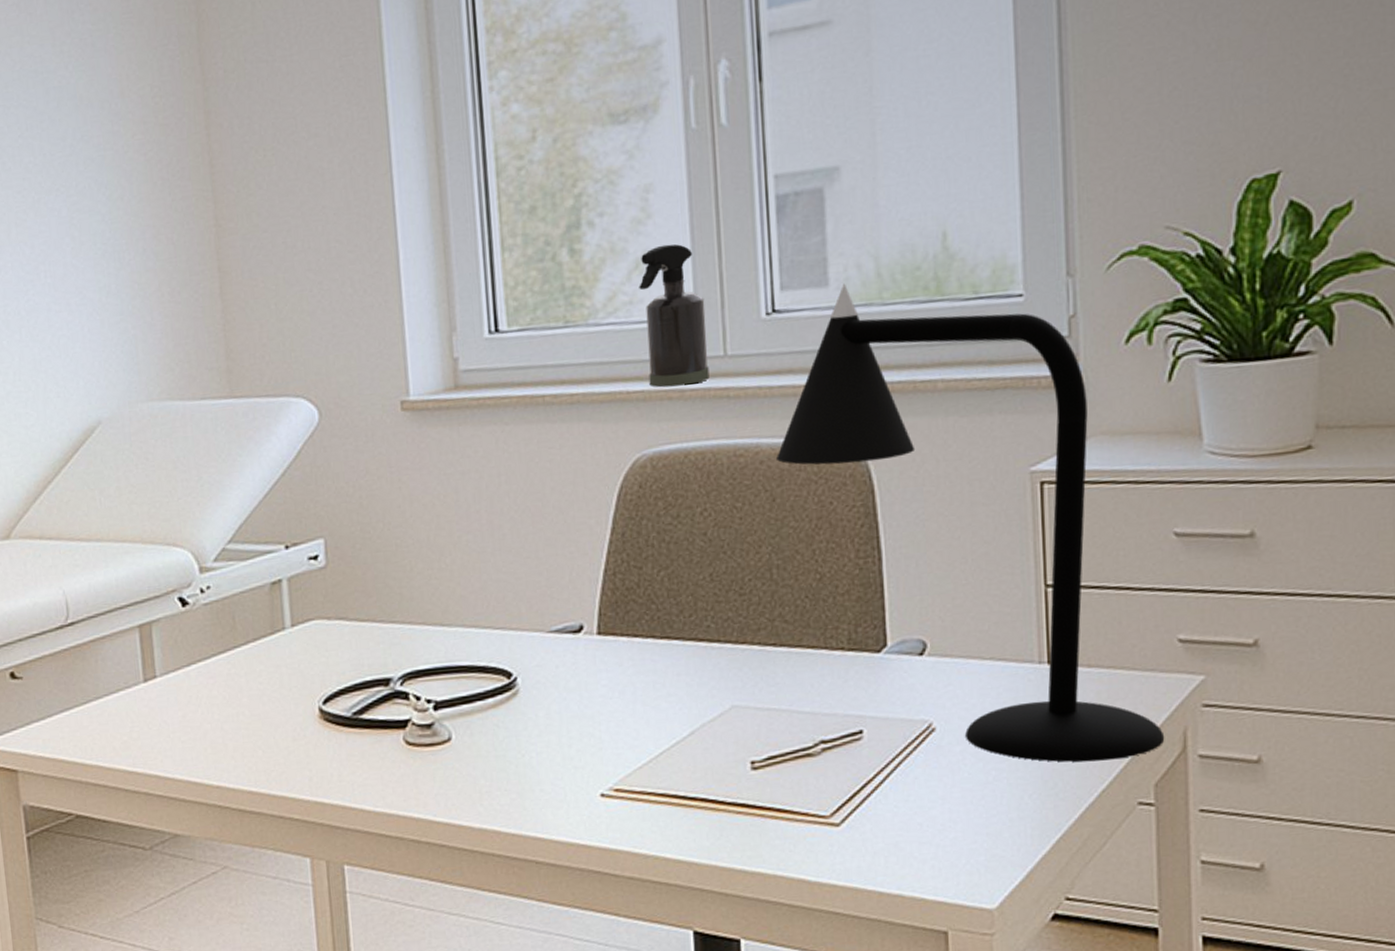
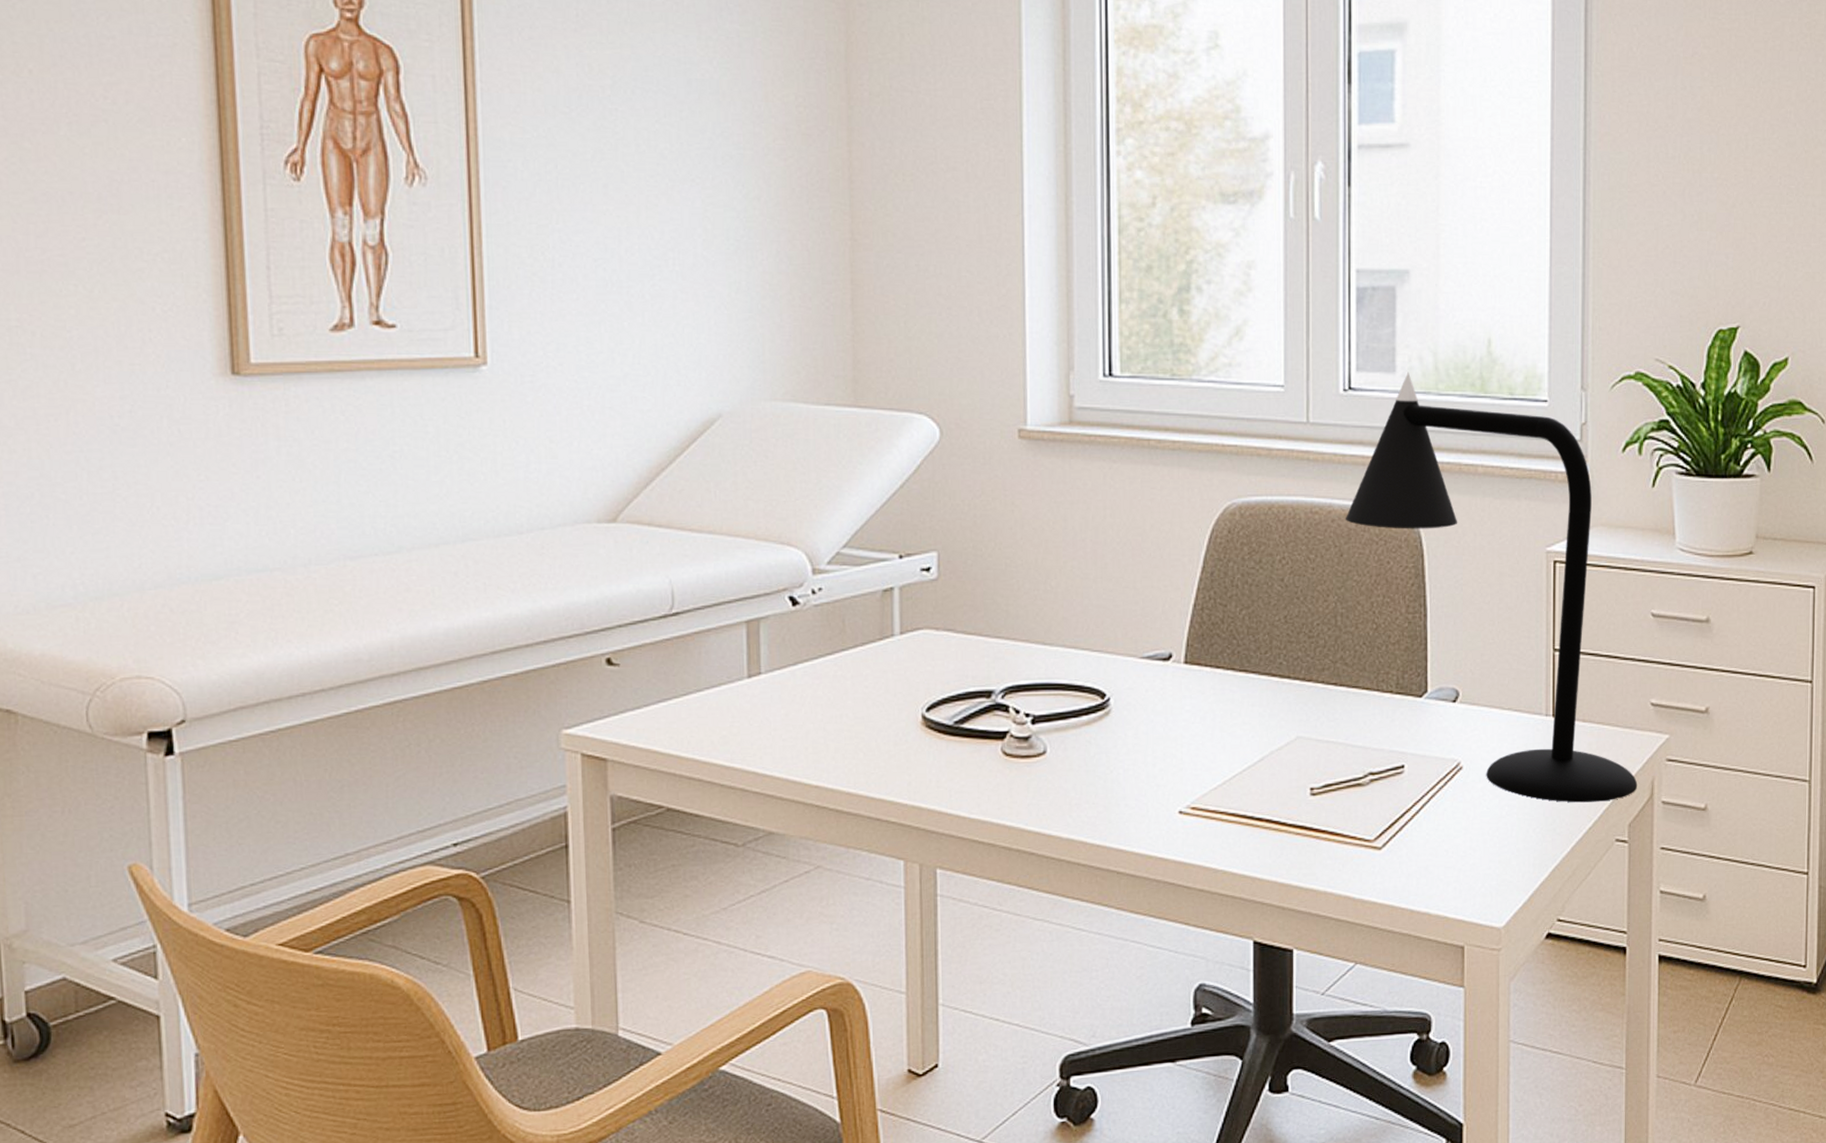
spray bottle: present [639,244,710,388] -> none [1238,317,1293,445]

